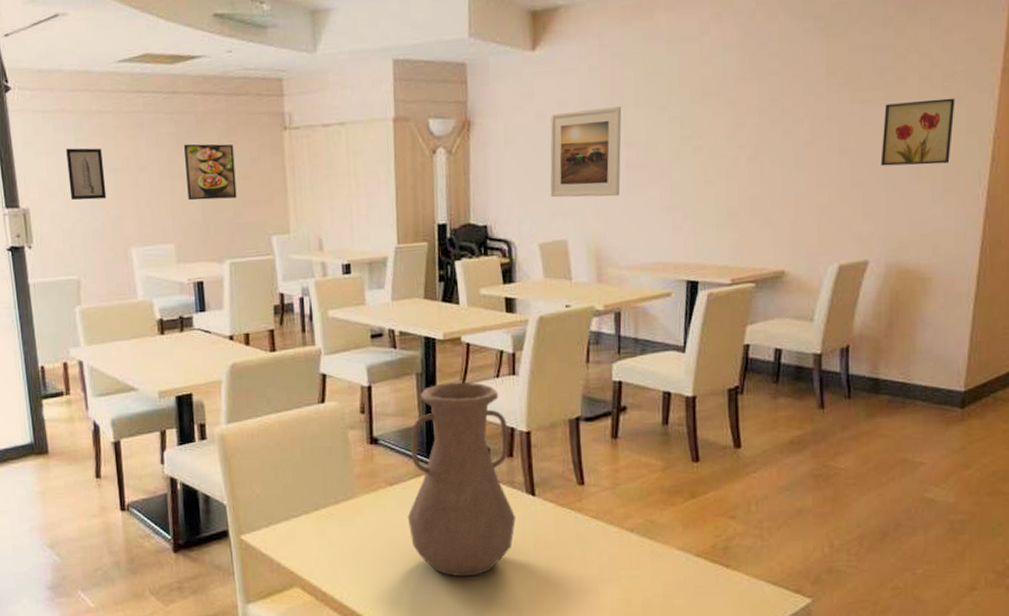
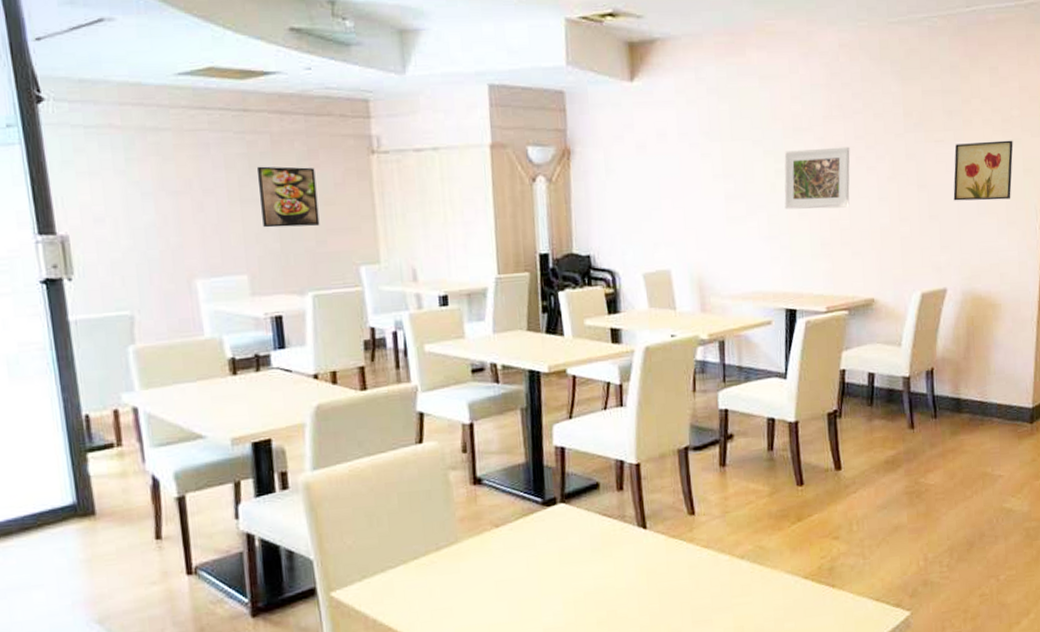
wall art: present [66,148,107,201] -> none [114,168,165,227]
vase: present [407,382,516,577] -> none [515,415,628,619]
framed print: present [550,106,622,198] -> none [650,139,720,228]
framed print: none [689,110,764,178] -> present [784,147,850,210]

